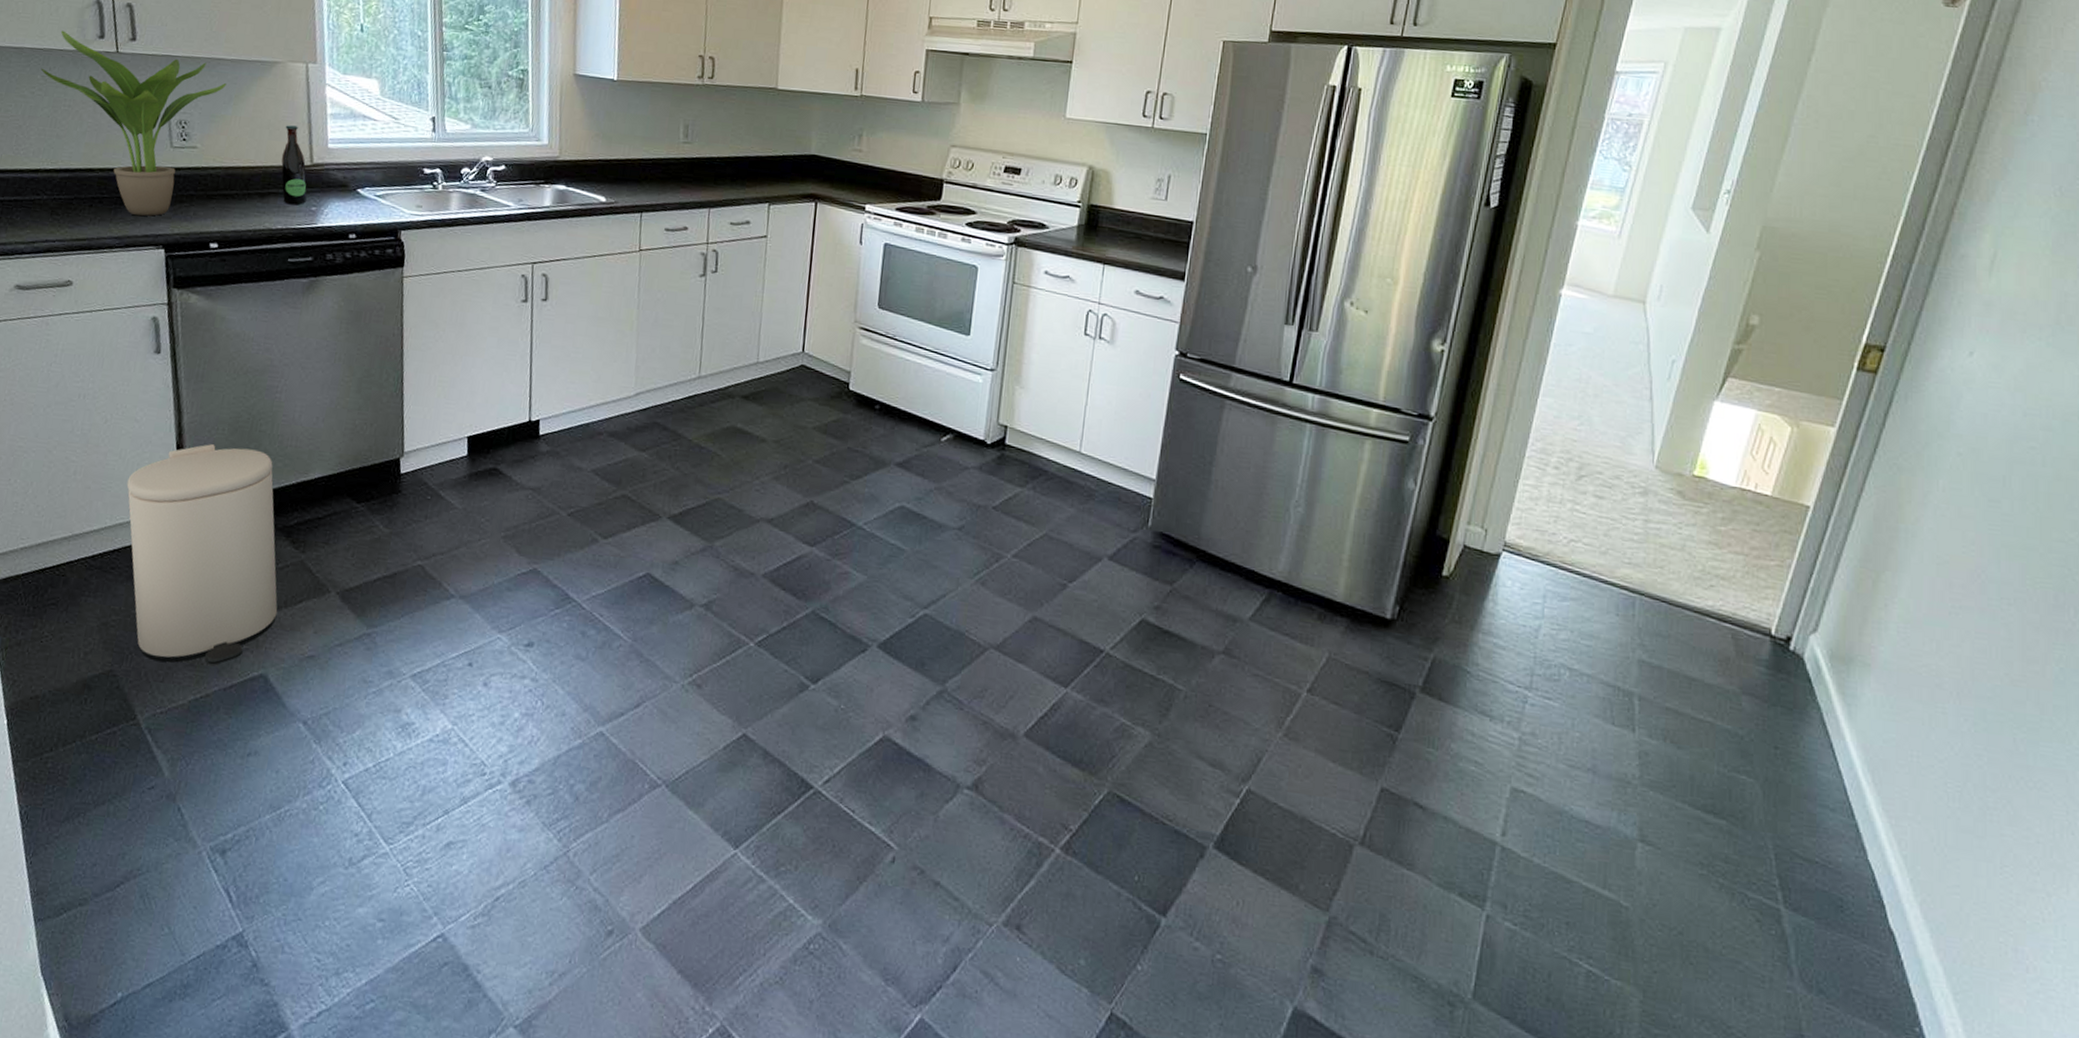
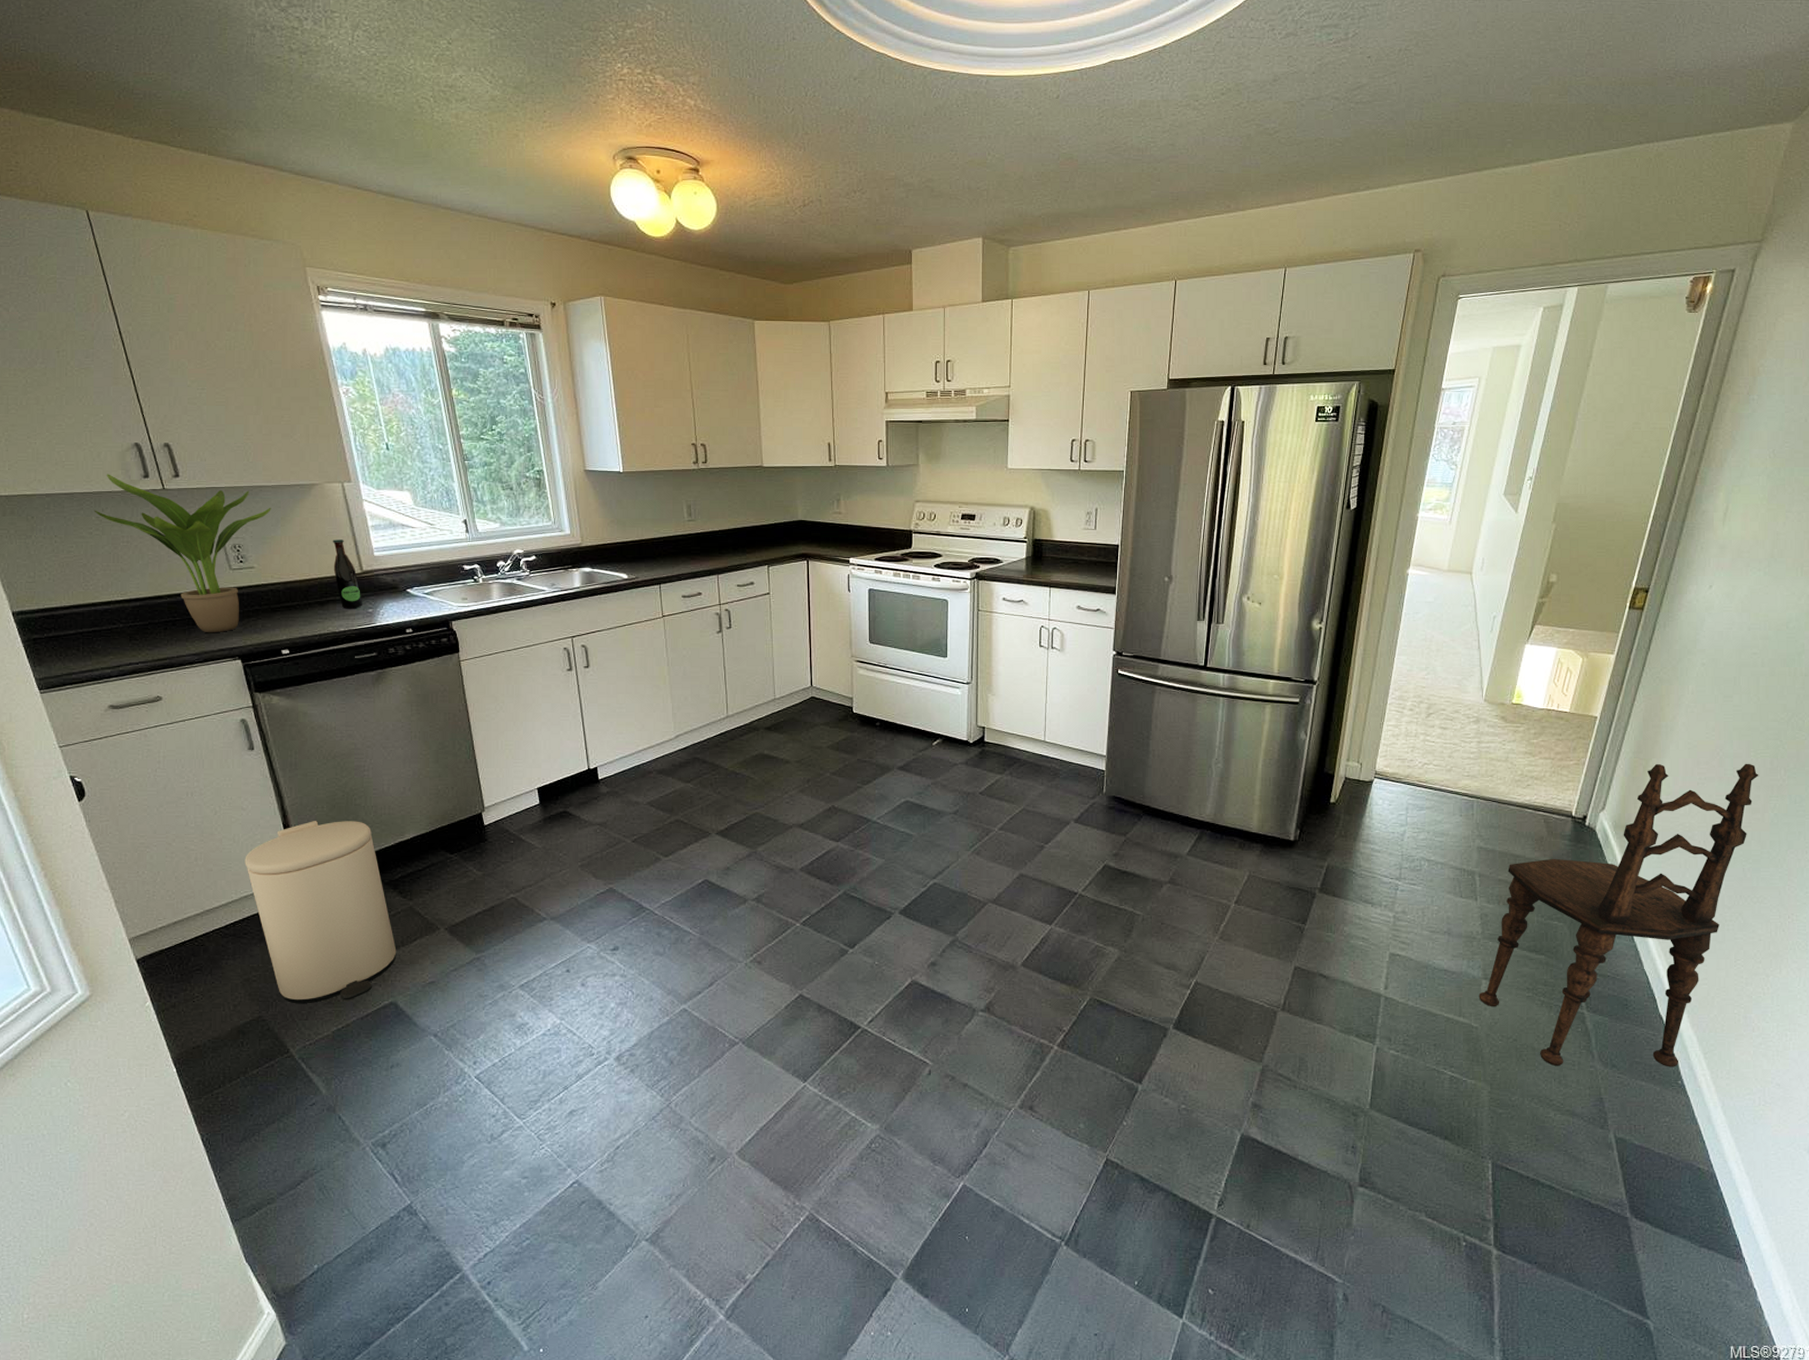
dining chair: none [1631,579,2038,1007] -> present [1479,763,1759,1067]

